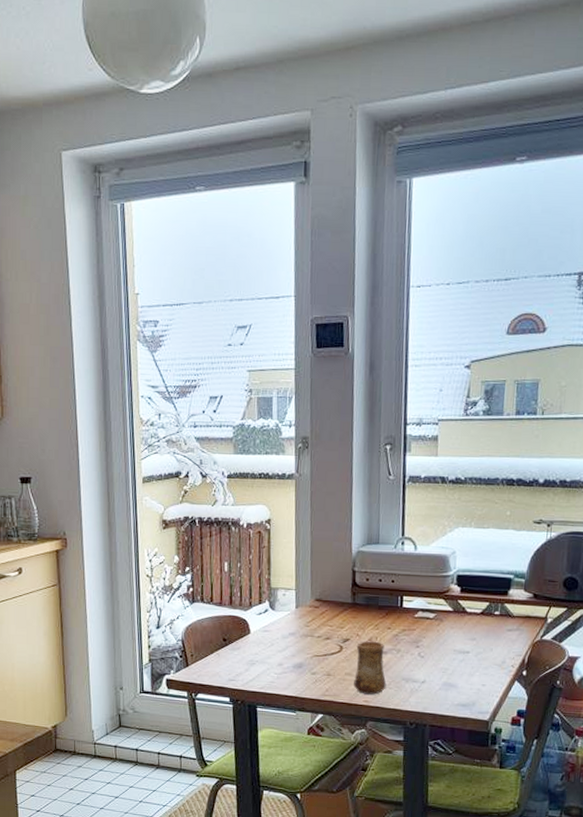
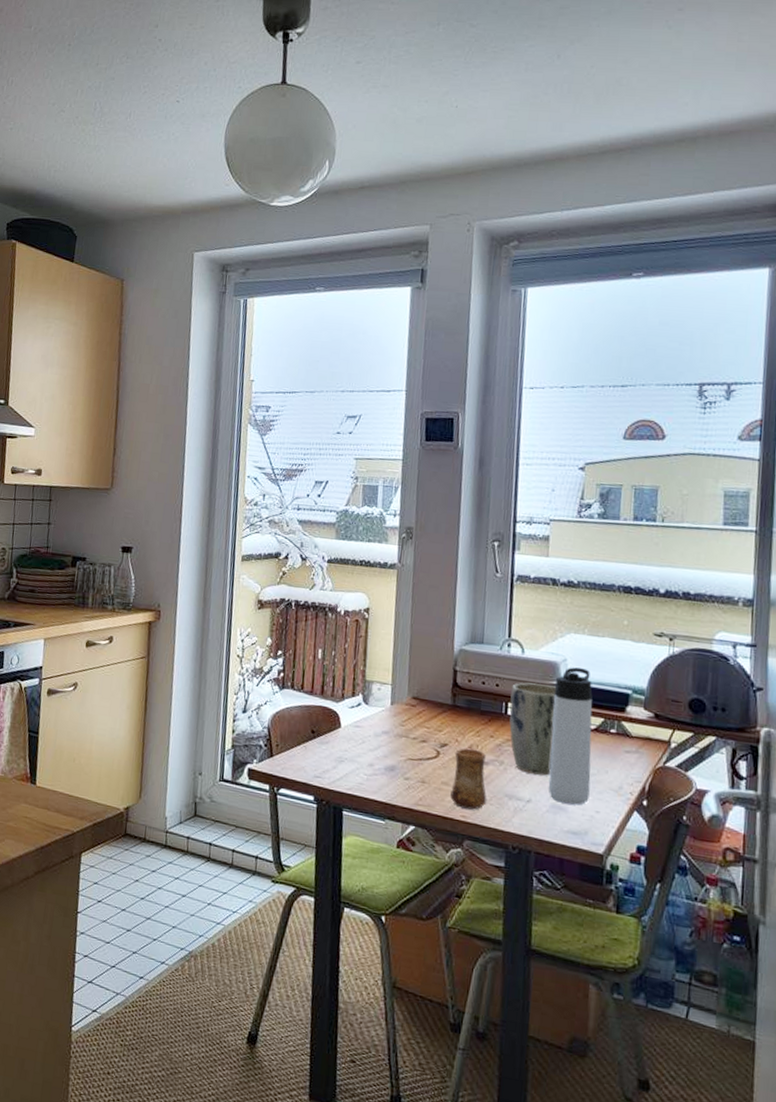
plant pot: none [404,576,447,658] -> present [509,682,557,776]
thermos bottle: none [440,558,479,681] -> present [548,667,593,805]

